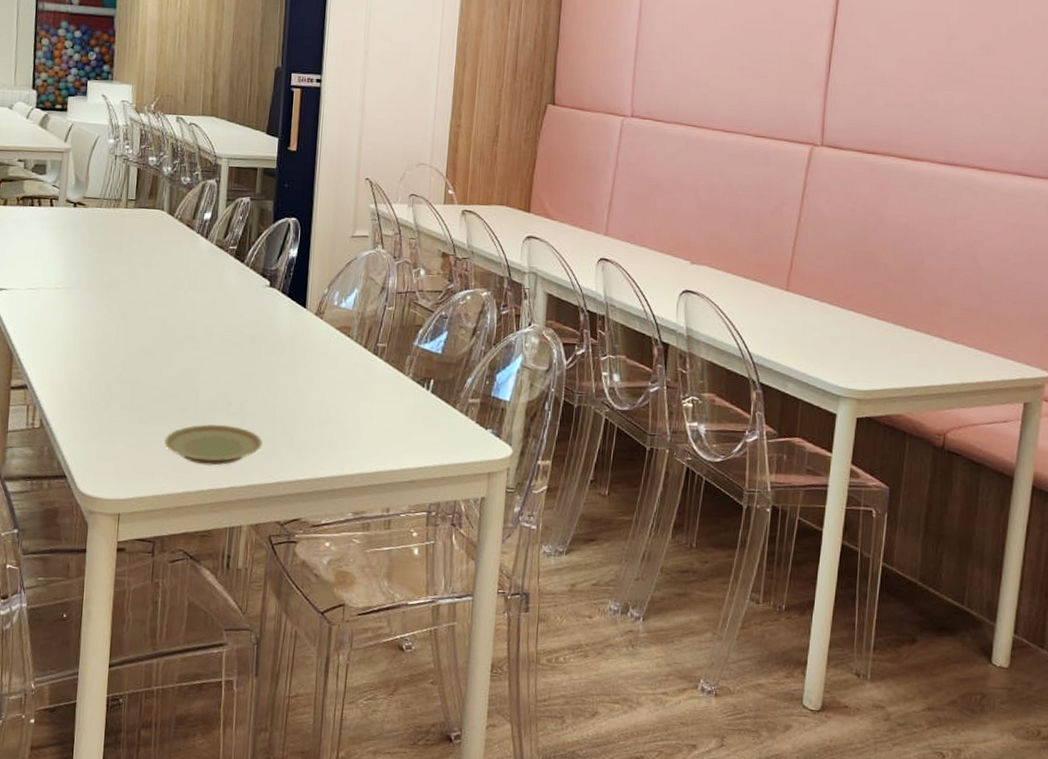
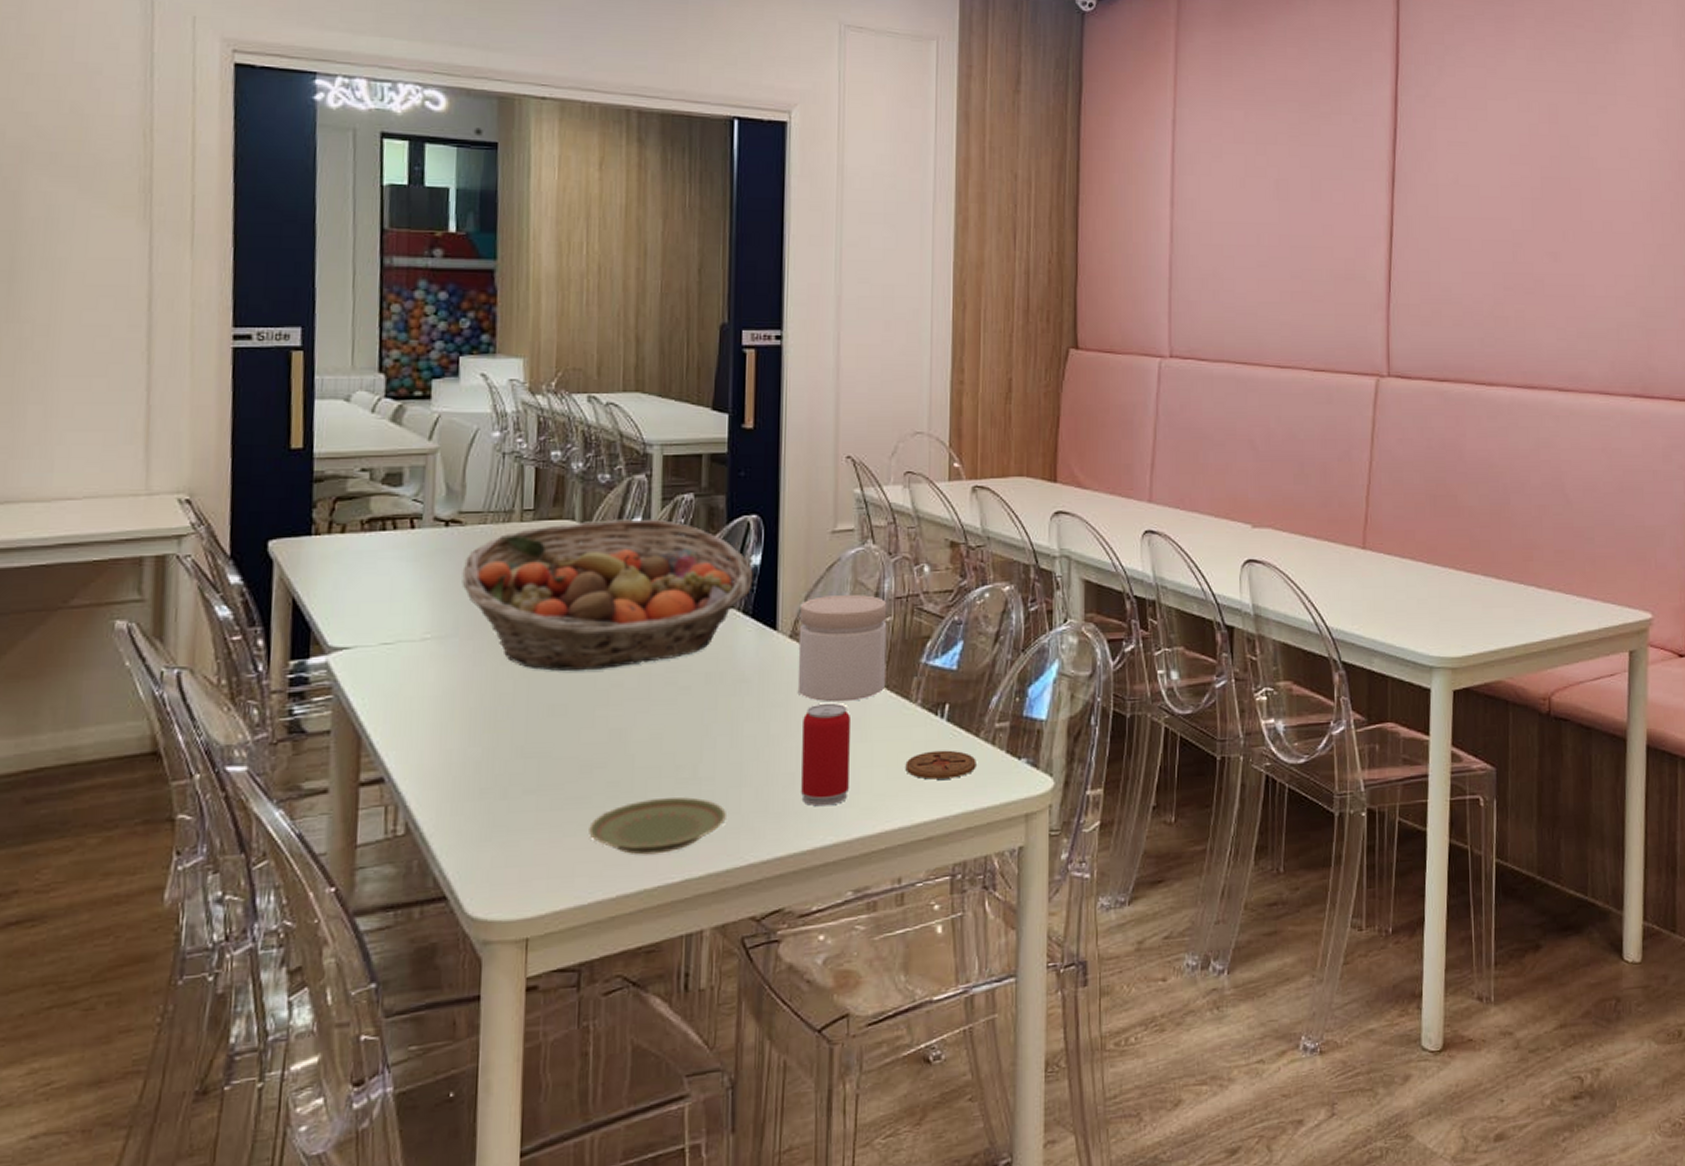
fruit basket: none [84,212,291,324] -> present [462,519,753,672]
beverage can: none [318,368,358,447] -> present [801,702,850,807]
jar: none [319,285,391,369] -> present [797,594,887,703]
coaster: none [397,414,452,438] -> present [905,750,976,780]

